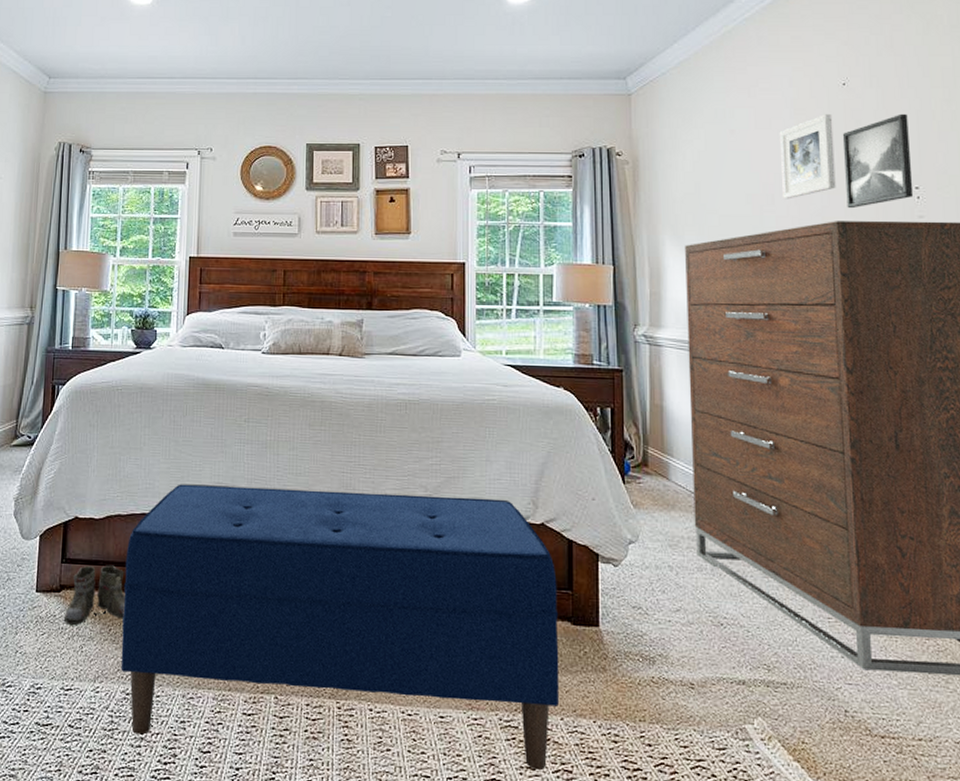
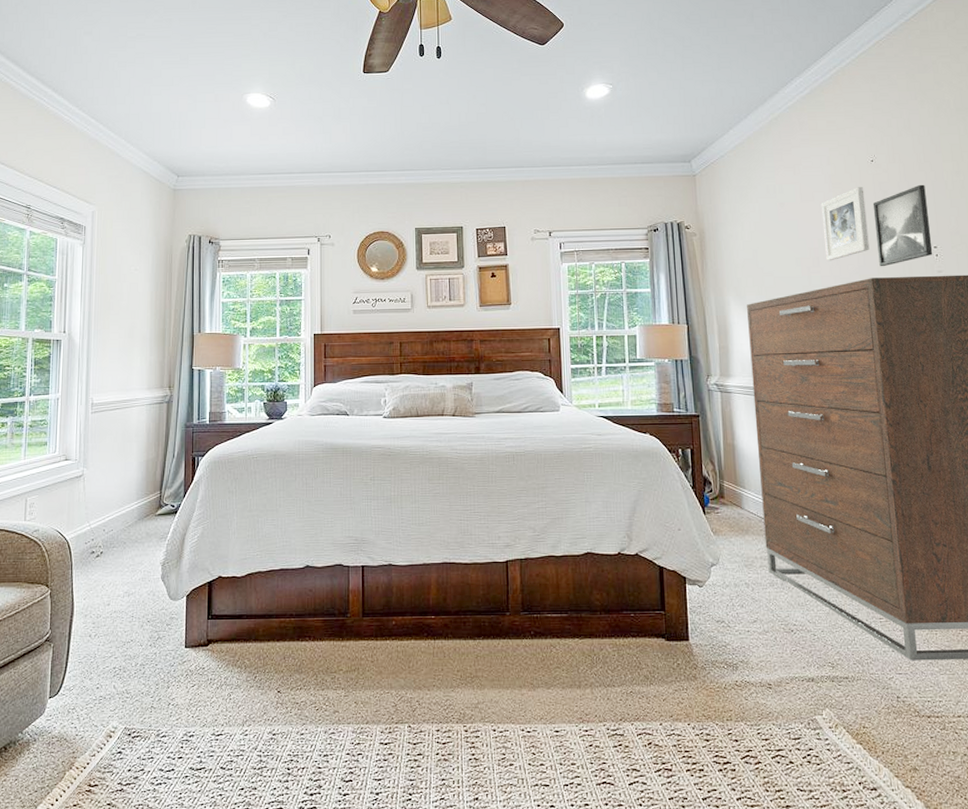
boots: present [60,565,125,625] -> none [208,618,268,675]
bench: present [120,484,560,771] -> none [266,535,658,772]

